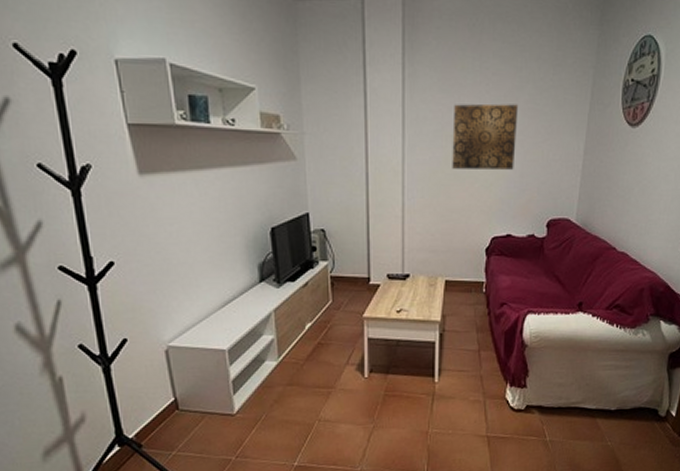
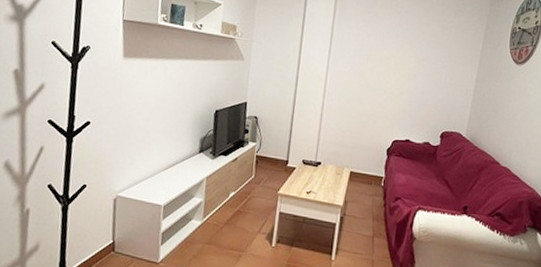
wall art: present [452,103,519,170] -> none [366,31,425,87]

